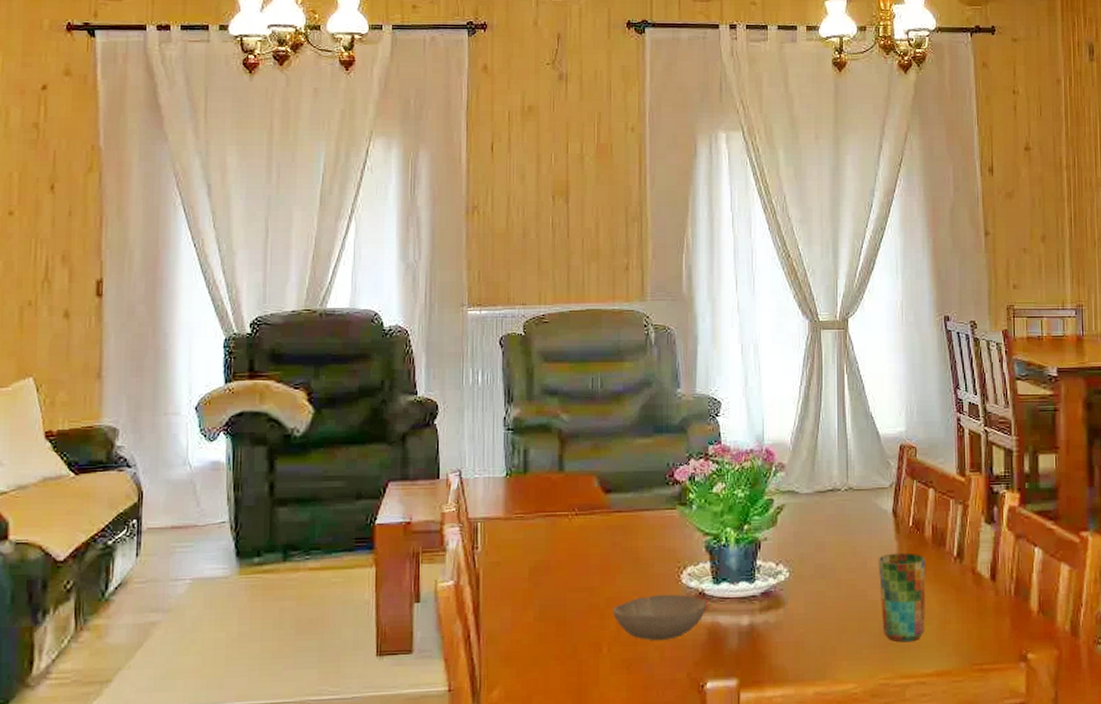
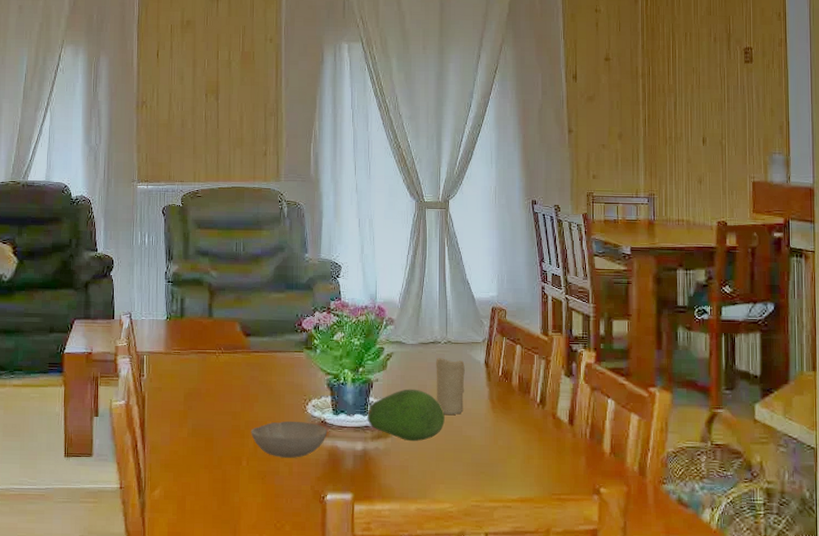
fruit: none [754,547,846,611] -> present [367,389,445,442]
candle: none [835,507,870,576] -> present [436,357,465,415]
cup: present [878,553,926,643] -> none [471,397,513,472]

